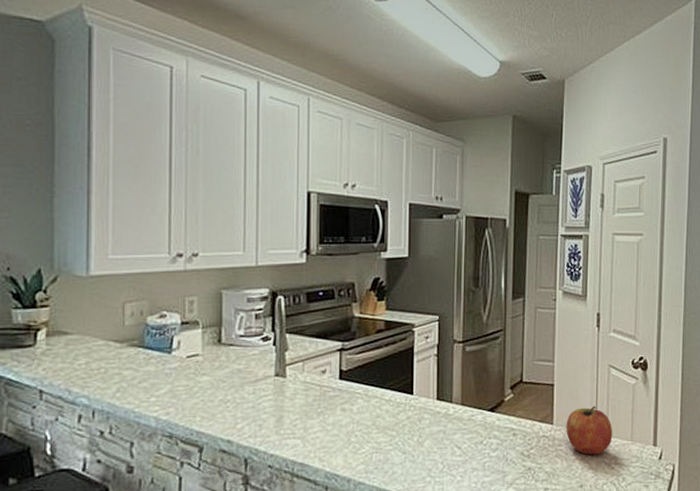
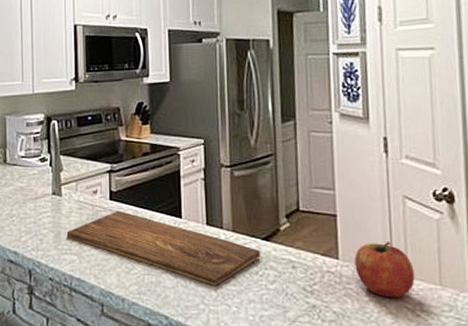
cutting board: none [290,390,486,458] -> present [66,210,261,286]

